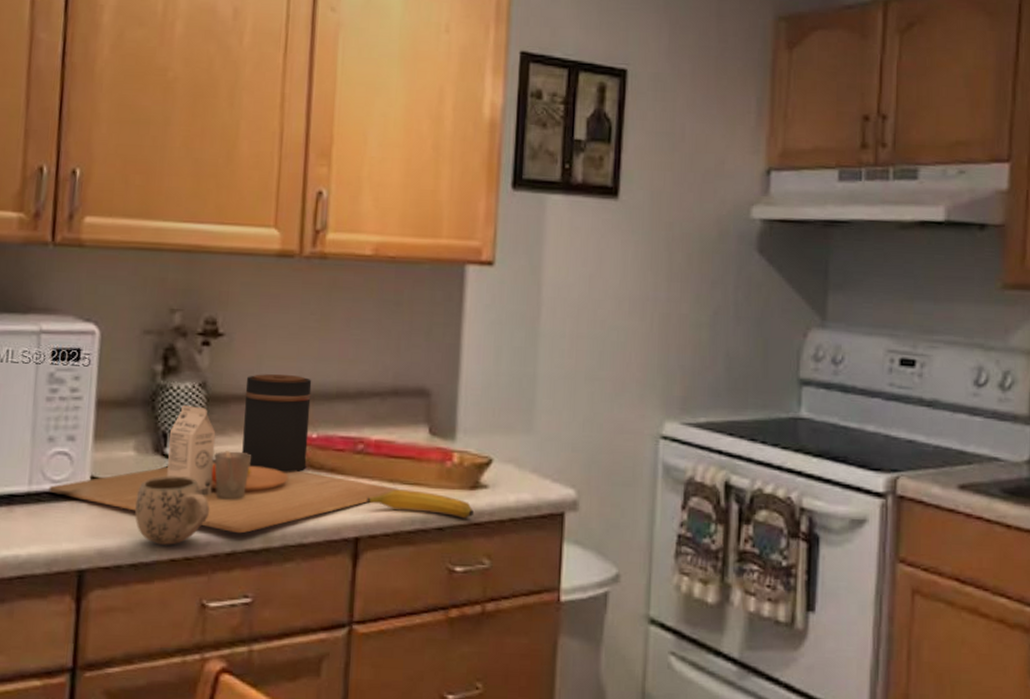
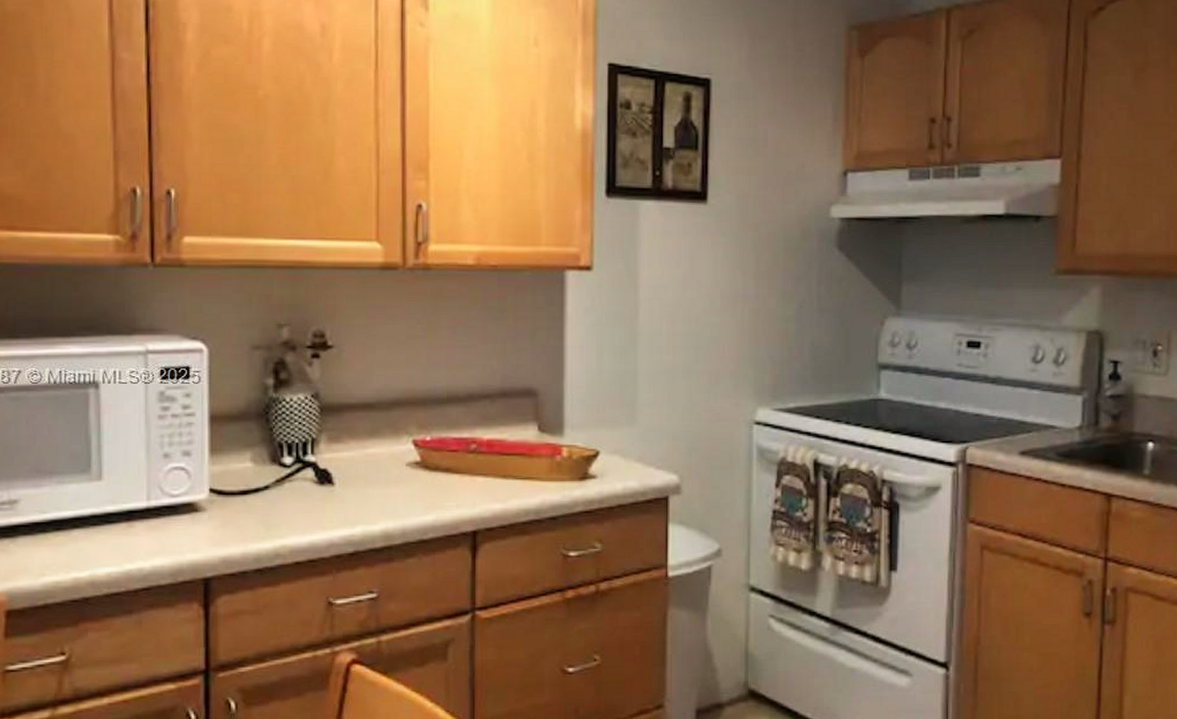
cutting board: present [49,405,399,534] -> none [168,416,512,534]
mug: present [135,476,210,545] -> none [257,484,331,549]
cylinder: present [242,374,312,472] -> none [358,383,423,474]
banana: present [367,489,475,519] -> none [482,484,585,508]

